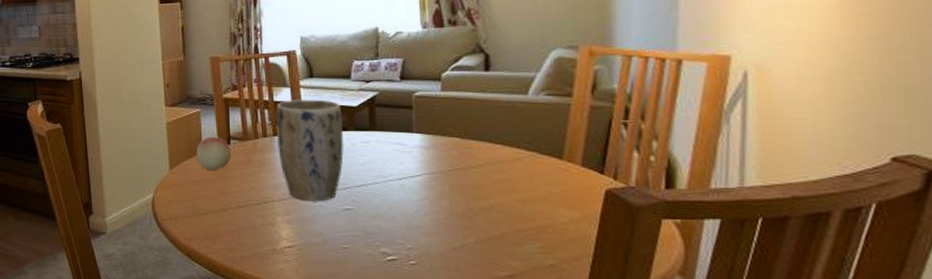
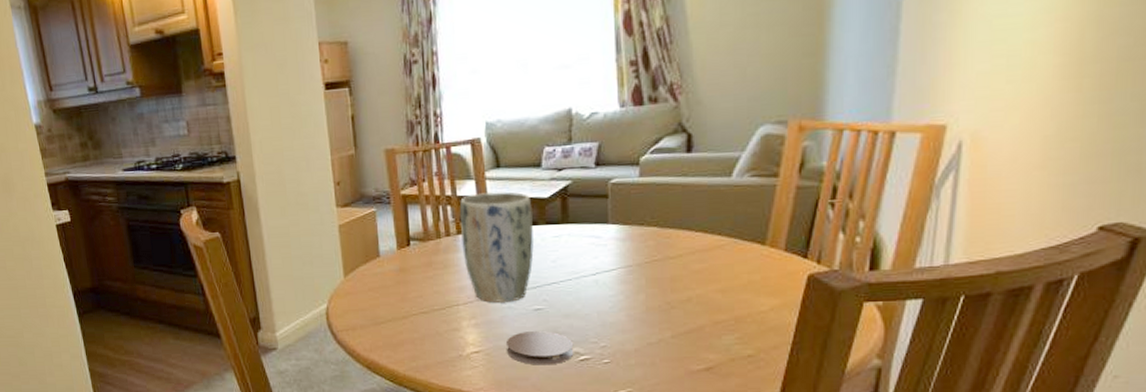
fruit: present [196,137,231,171] -> none [372,238,411,276]
coaster: none [318,230,382,264] -> present [507,331,574,365]

